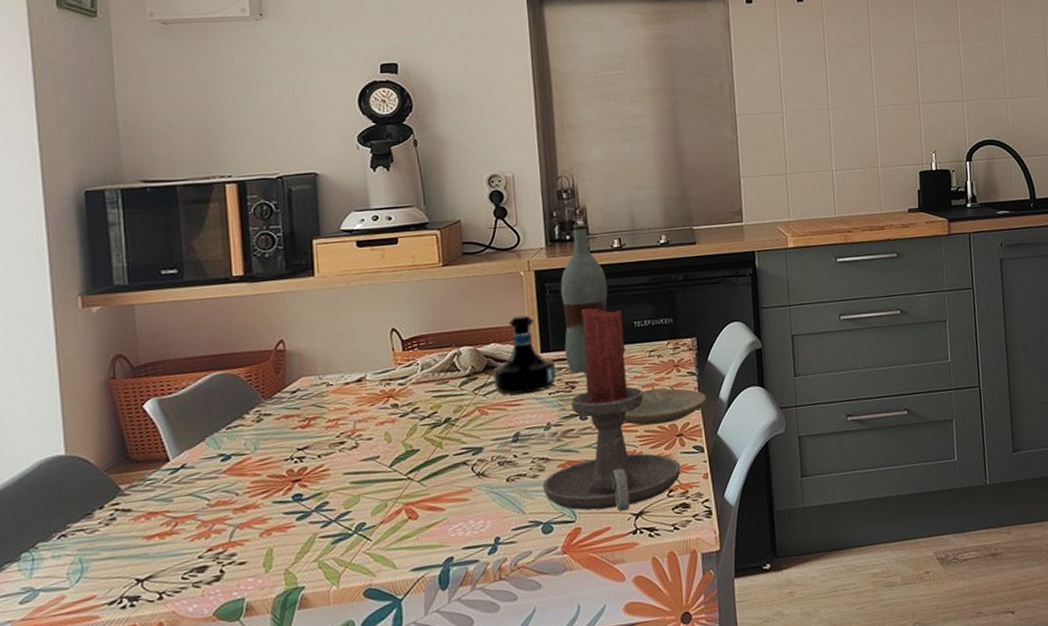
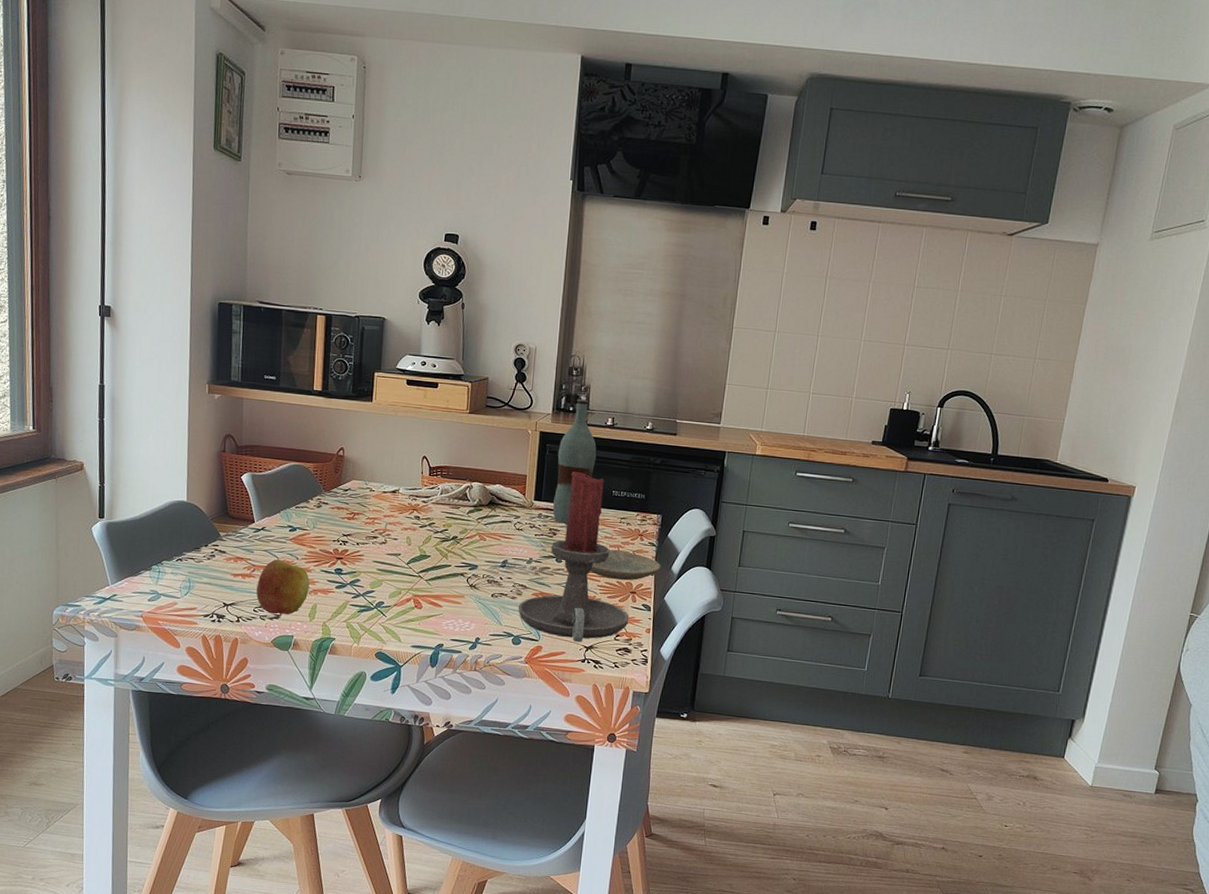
apple: none [183,501,259,577] -> present [256,559,310,614]
tequila bottle: present [493,315,556,395] -> none [494,466,544,531]

